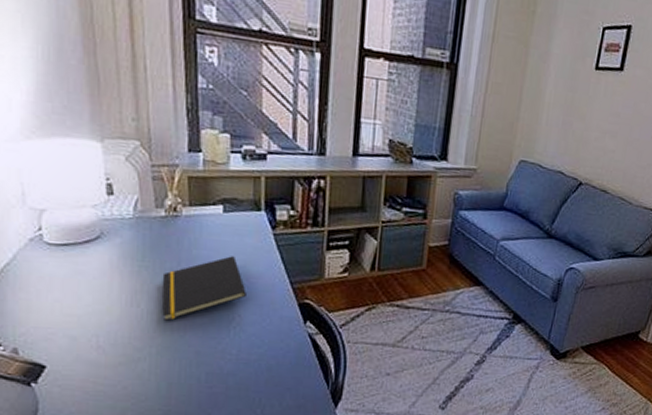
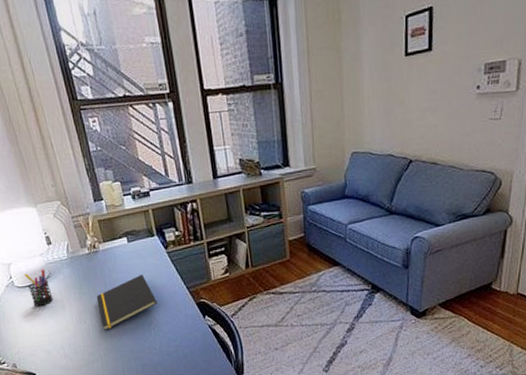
pen holder: none [62,225,98,276] -> present [24,269,53,307]

